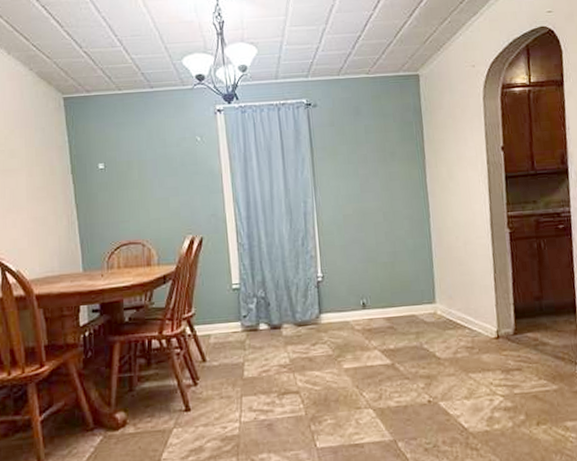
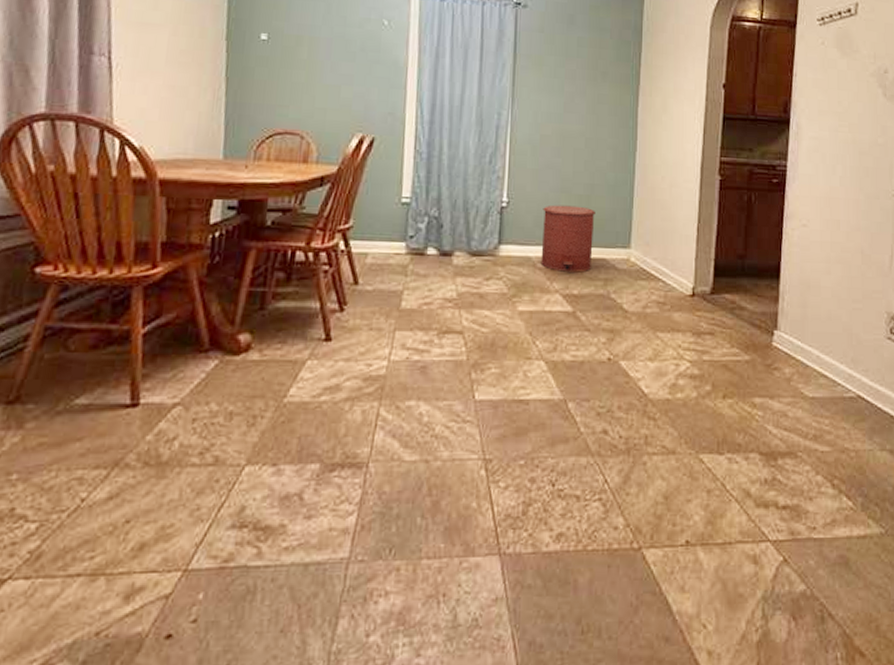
trash can: none [353,272,403,331] -> present [540,204,595,273]

